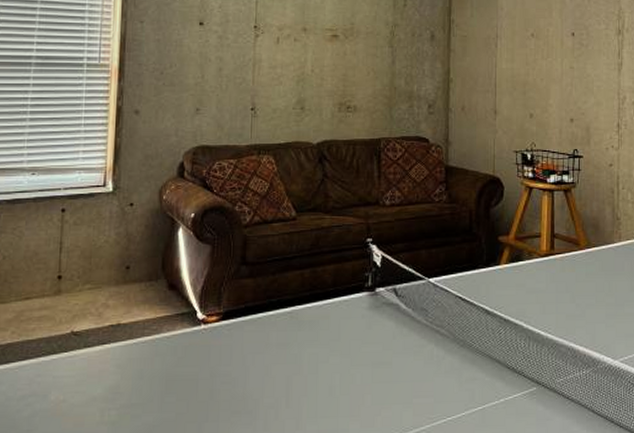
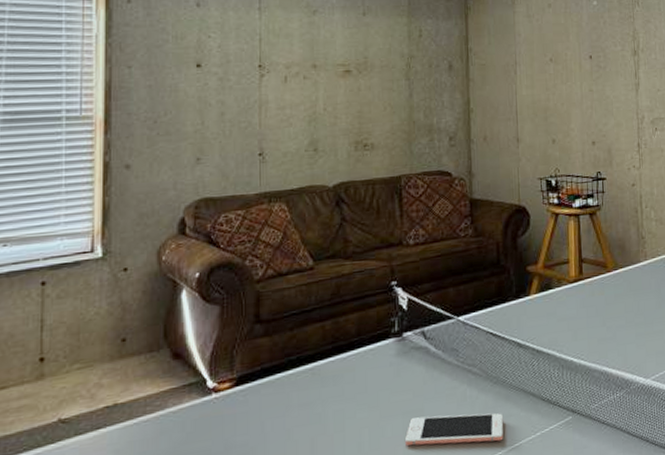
cell phone: none [374,369,467,402] -> present [405,413,503,446]

